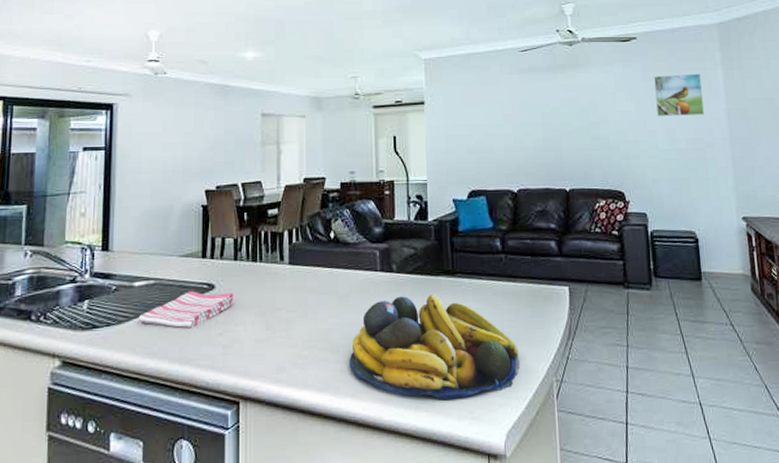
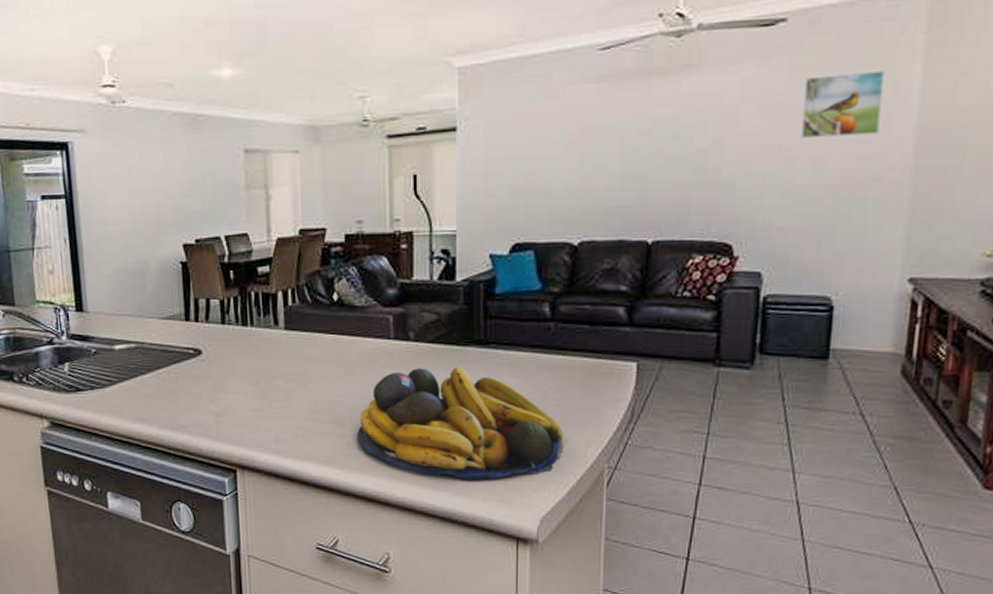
dish towel: present [138,291,234,329] -> none [122,356,224,395]

